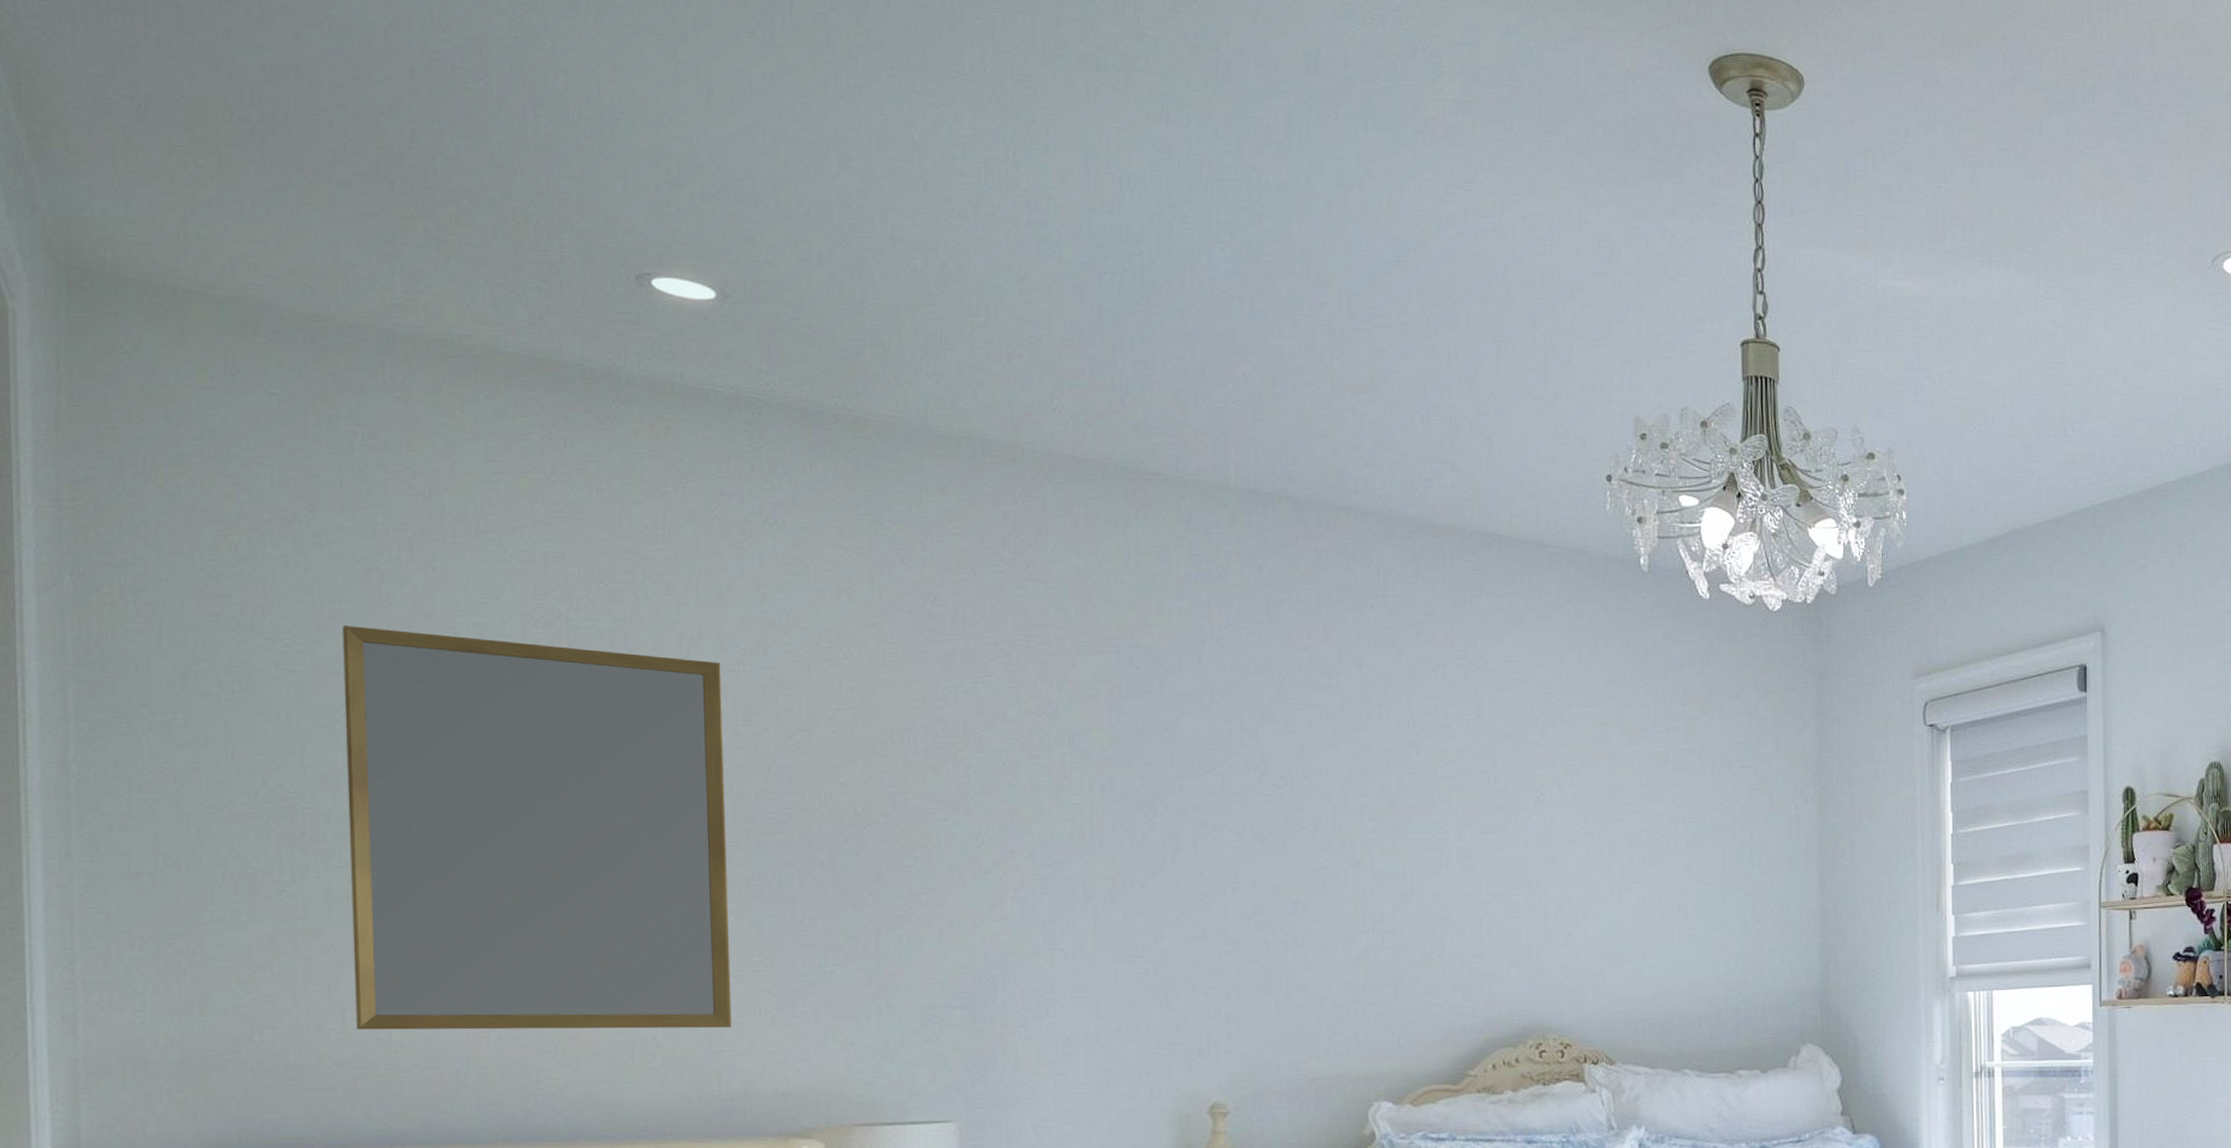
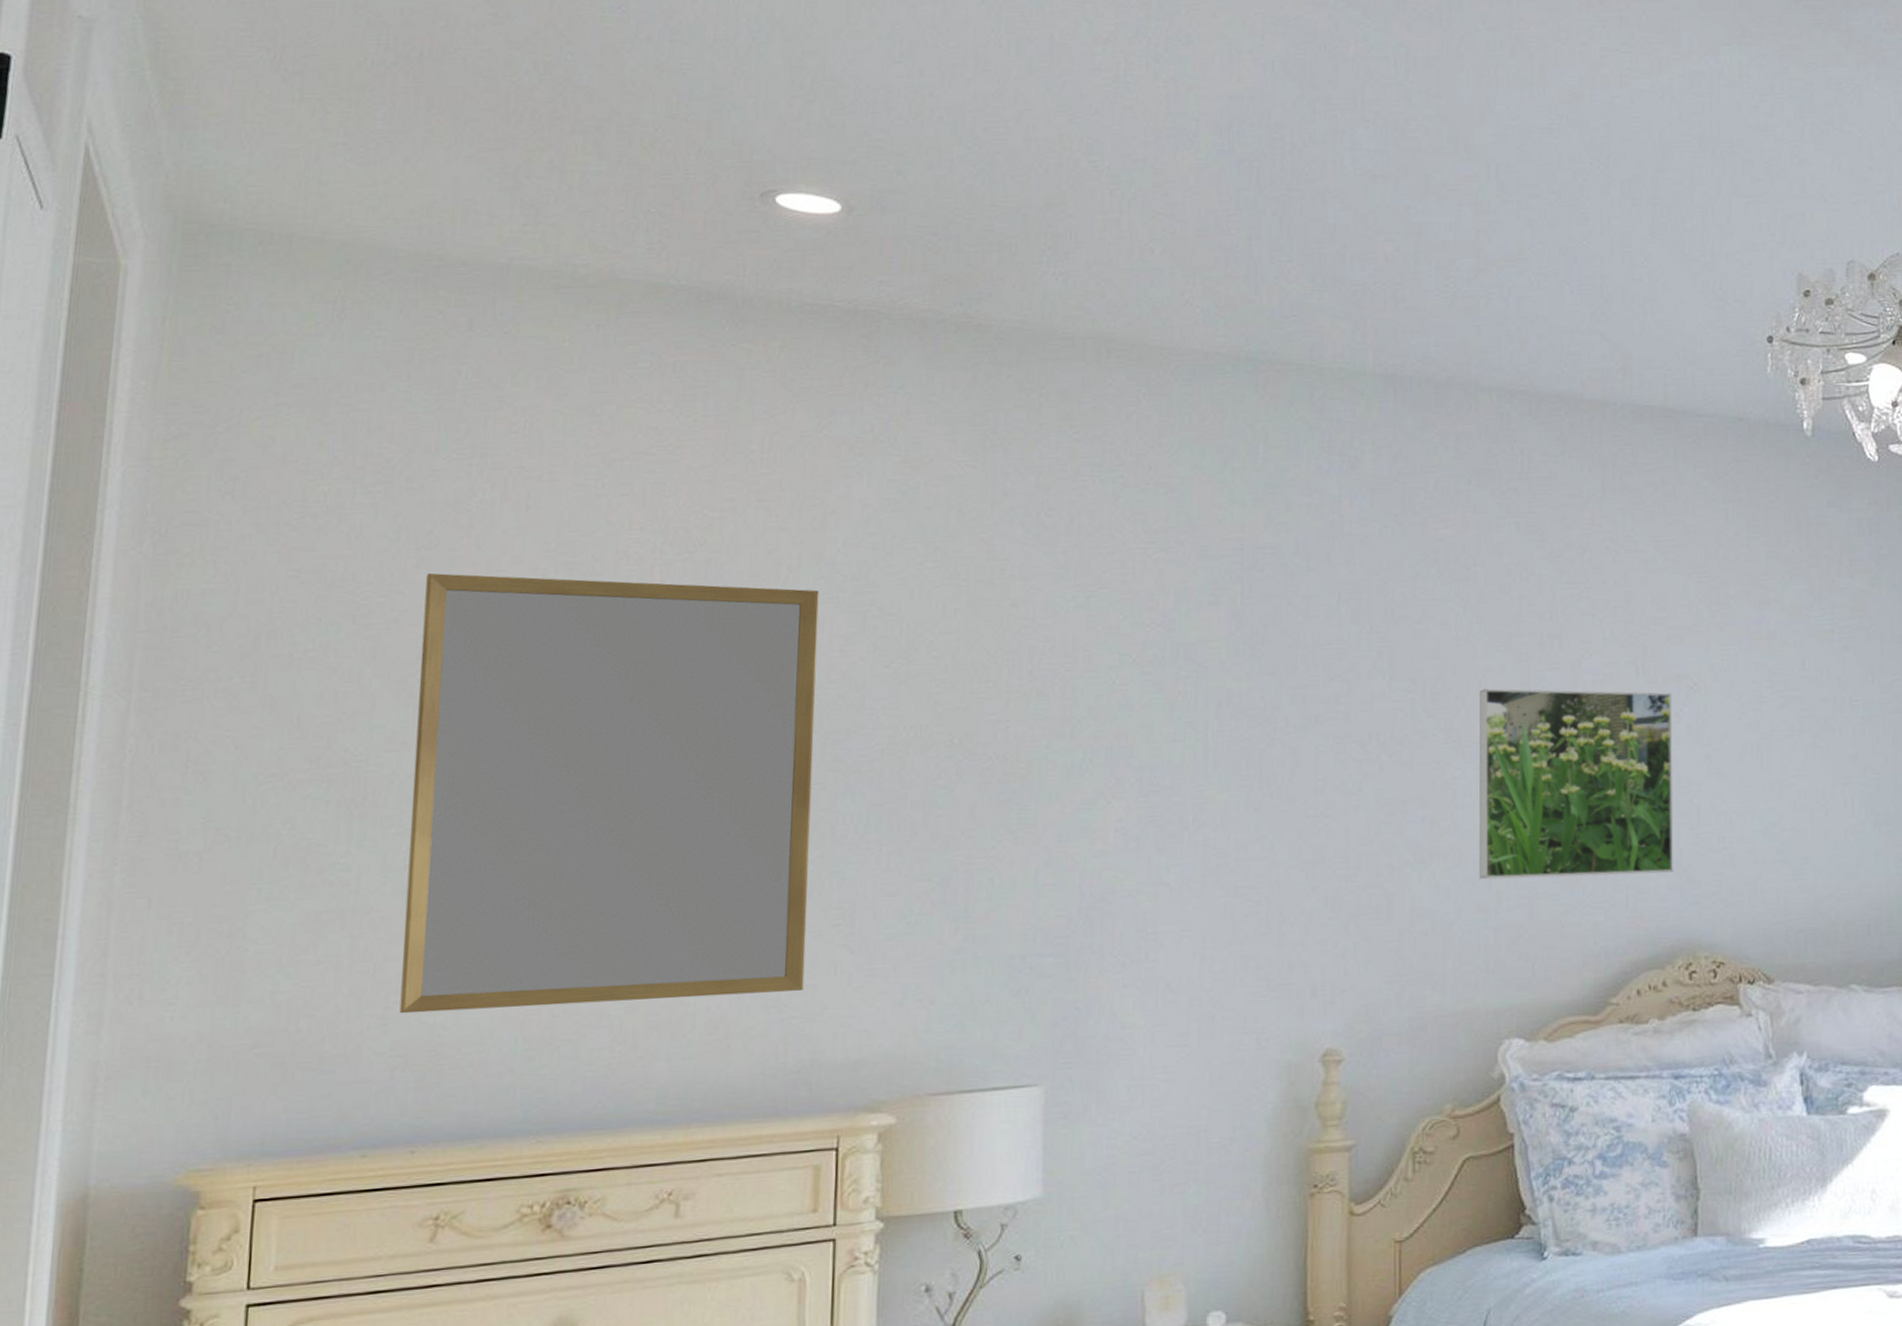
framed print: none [1344,788,1525,963] -> present [1479,688,1674,880]

